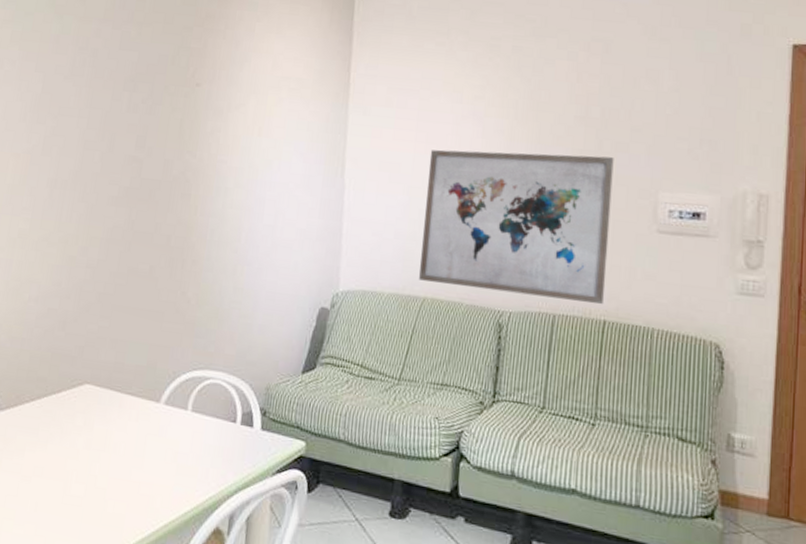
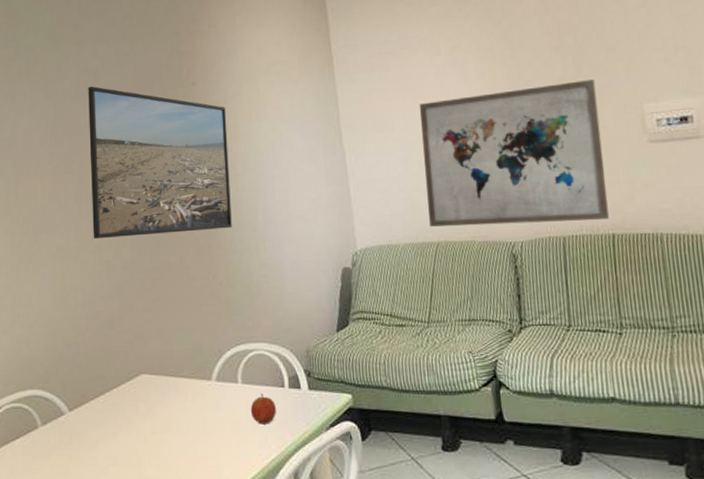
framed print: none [60,66,228,245] -> present [88,86,232,240]
fruit: none [195,425,224,459] -> present [250,393,276,425]

